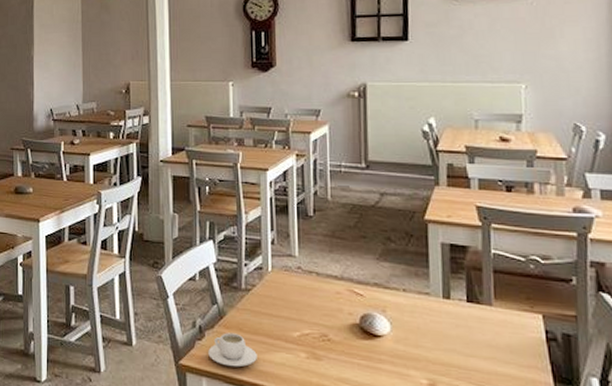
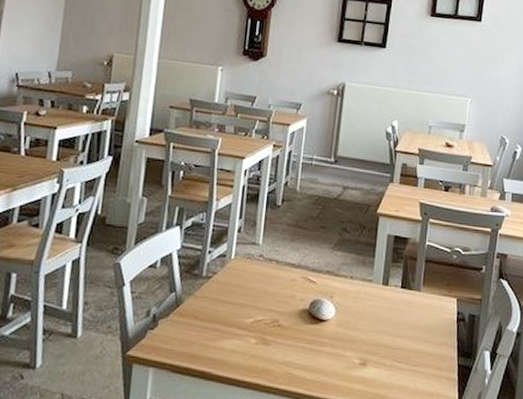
teacup: present [208,332,257,367] -> none [159,321,209,356]

